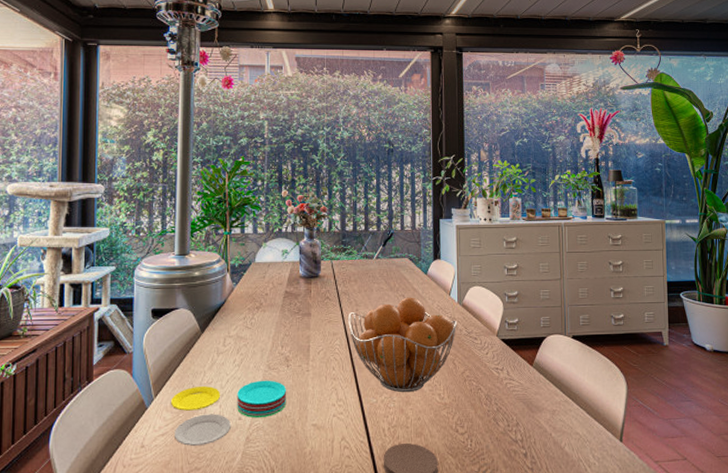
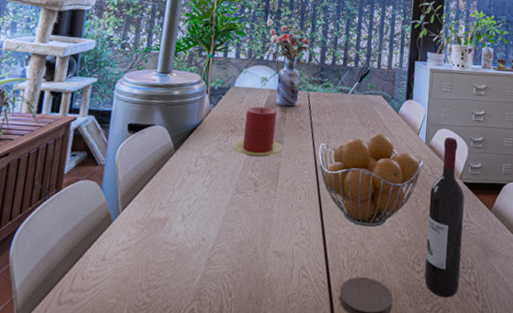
plate: present [171,380,287,446] -> none [136,203,253,263]
candle: none [260,280,311,332] -> present [232,106,283,158]
wine bottle: none [467,295,506,457] -> present [424,137,465,298]

